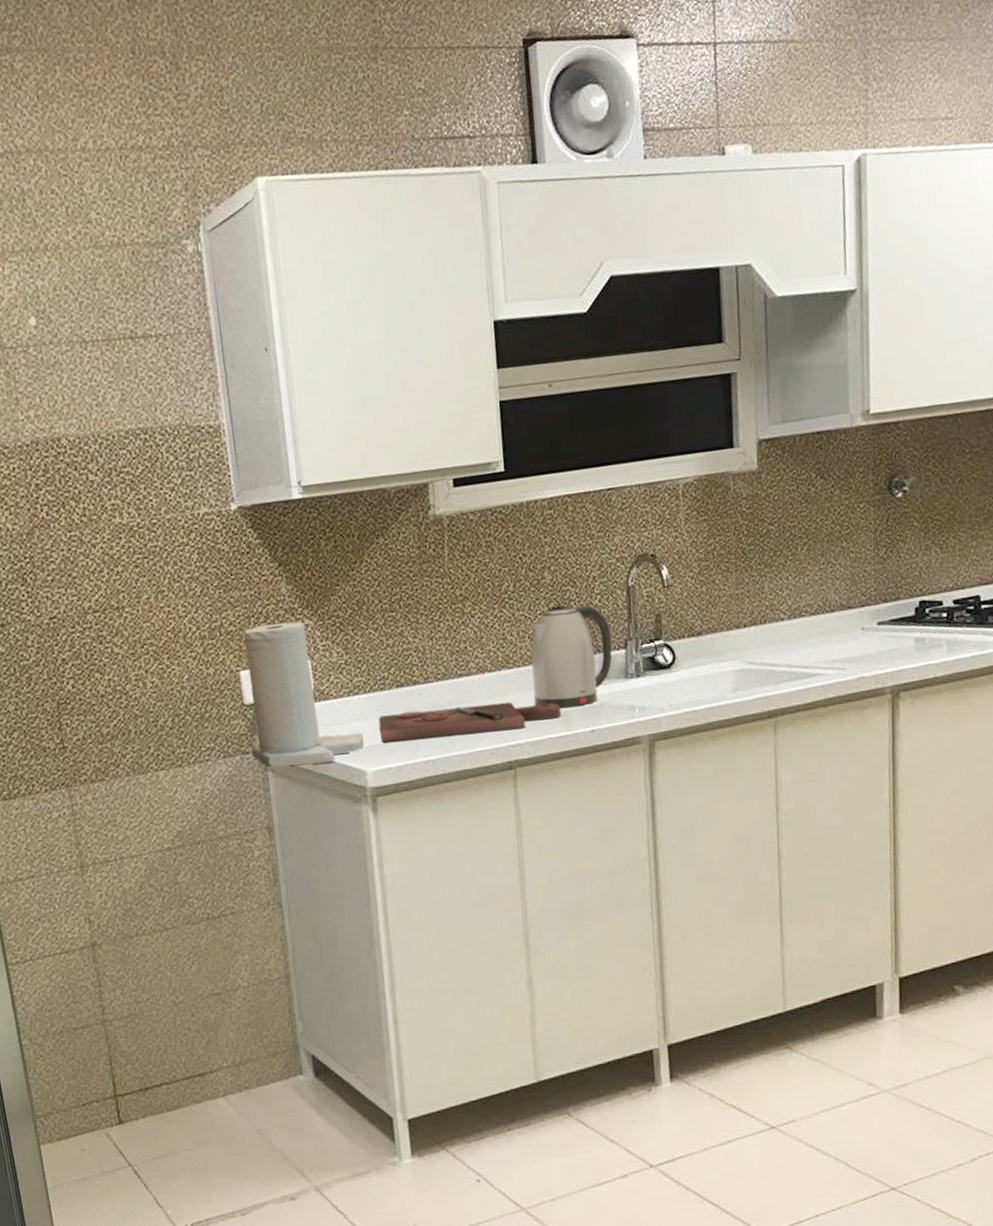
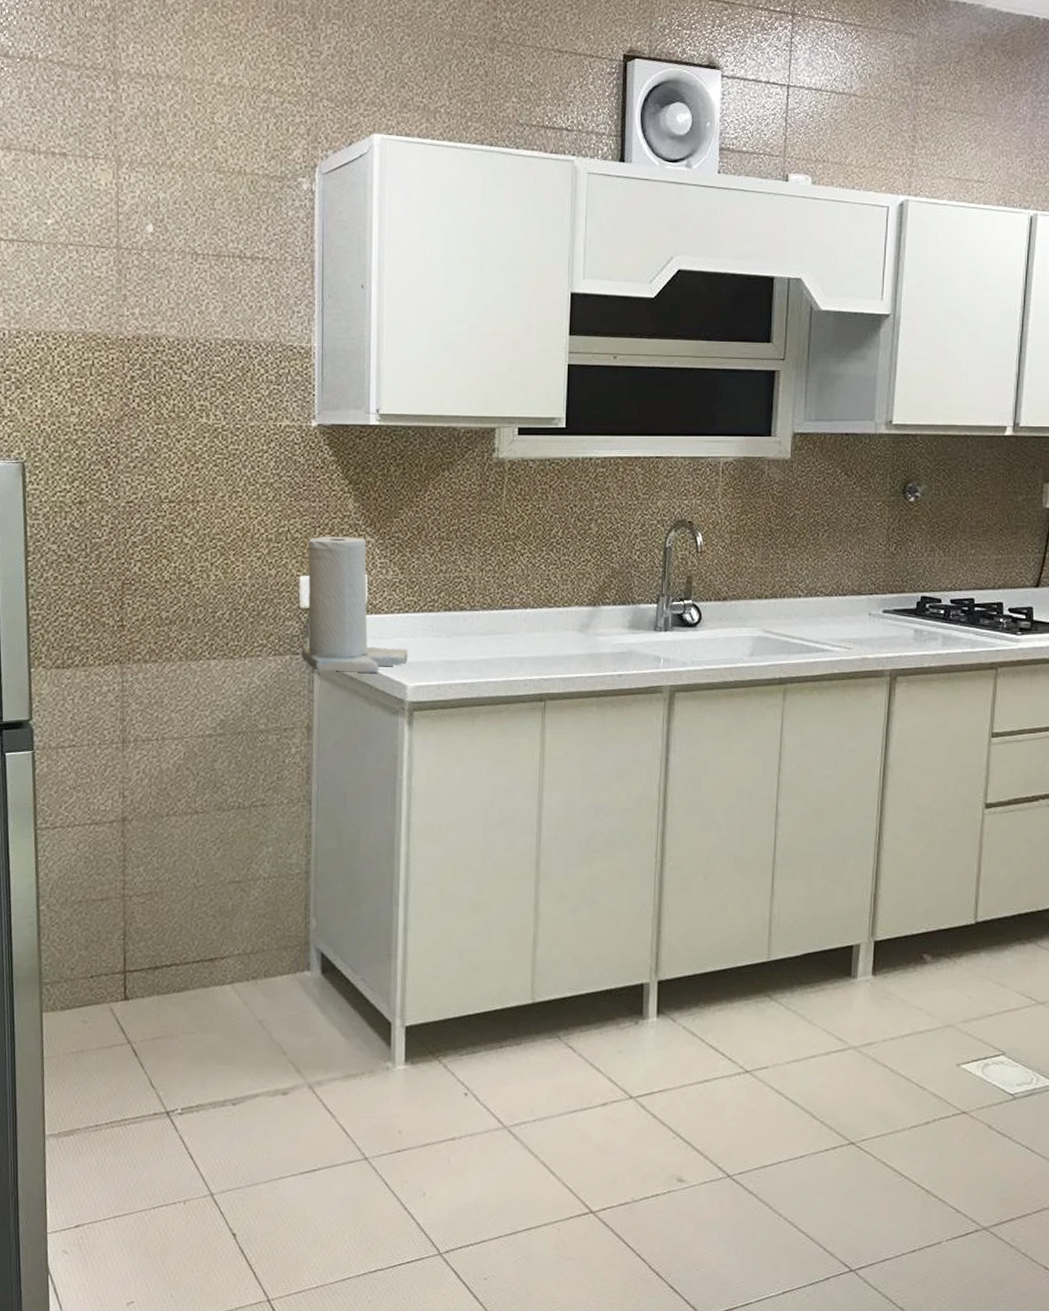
cutting board: present [378,701,562,743] -> none [424,635,593,664]
kettle: present [531,605,613,708] -> none [569,556,646,650]

